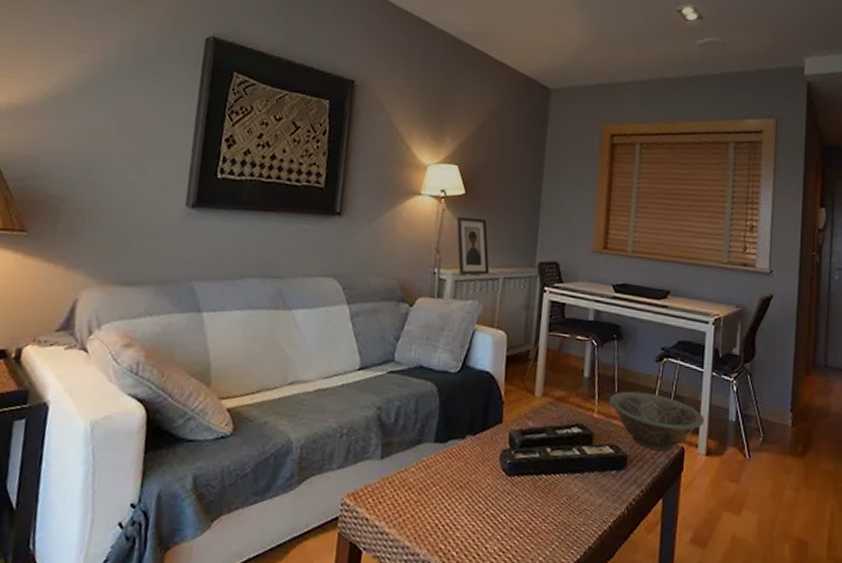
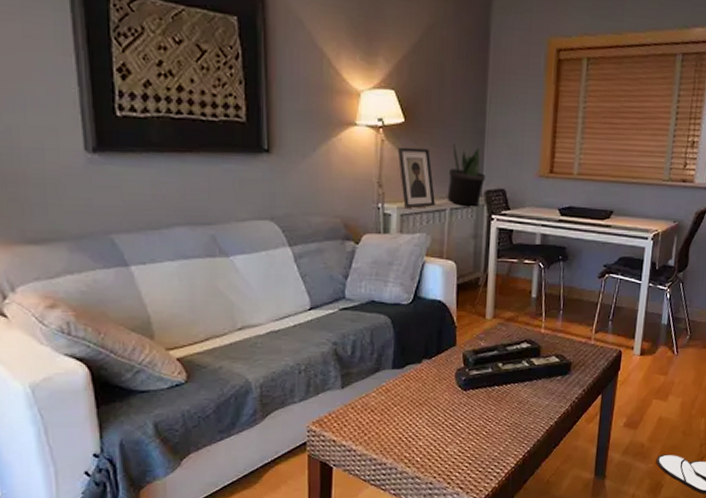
planter: none [501,216,540,278] -> present [447,144,486,207]
decorative bowl: present [609,391,705,452] -> none [555,306,641,356]

